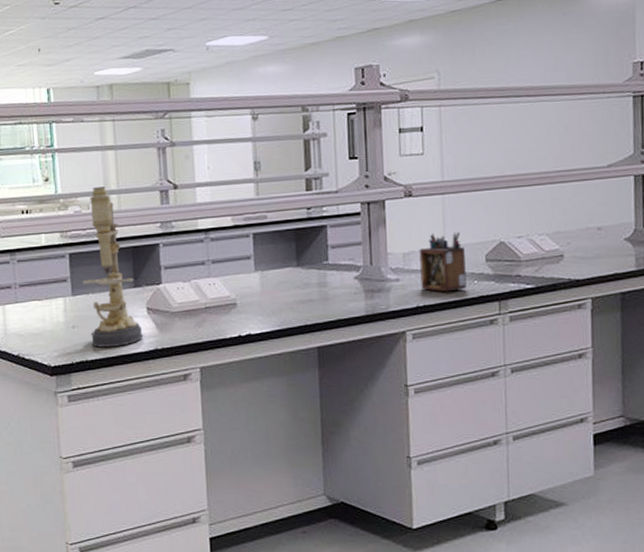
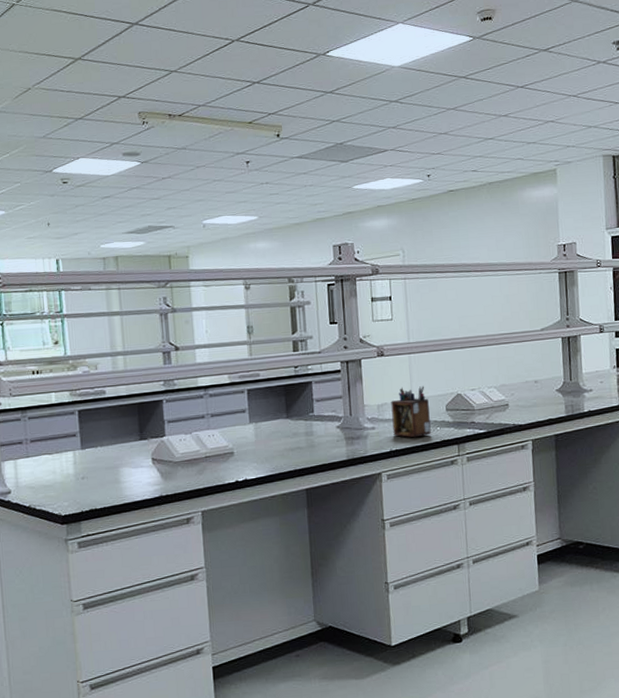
microscope: present [81,186,143,347] -> none [90,349,149,496]

